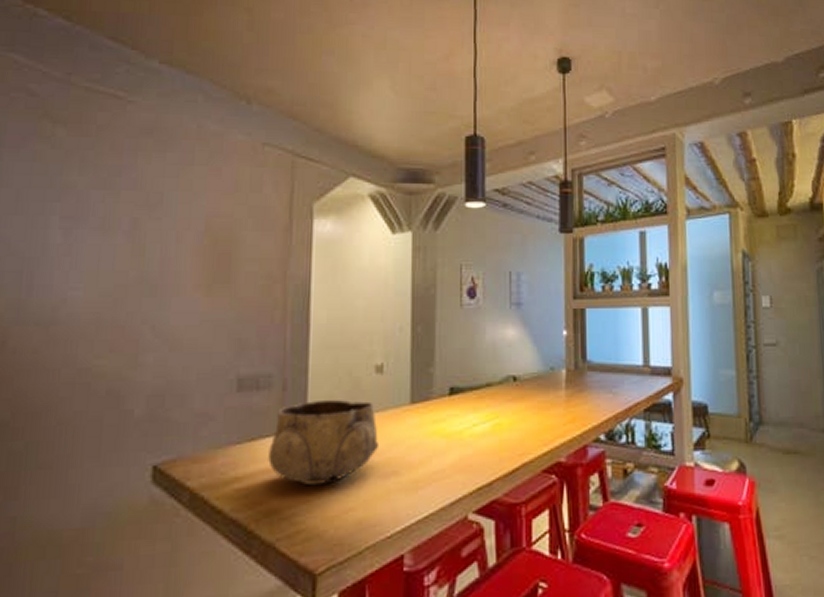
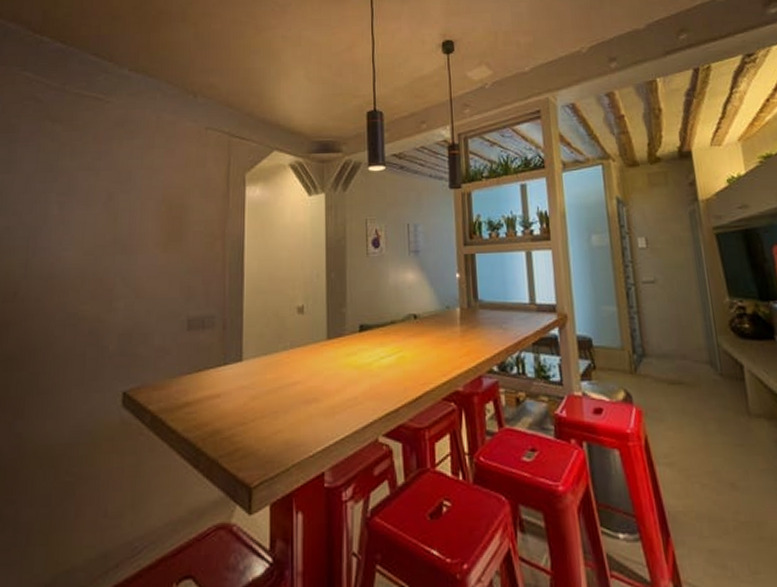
decorative bowl: present [268,400,380,486] -> none [212,337,302,411]

